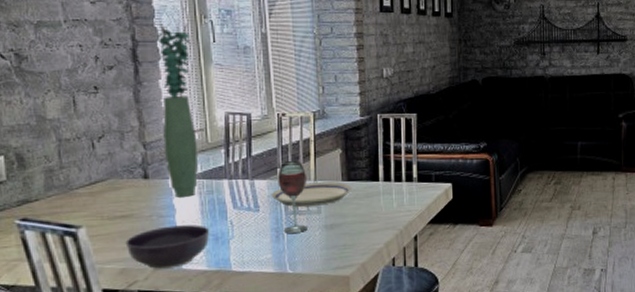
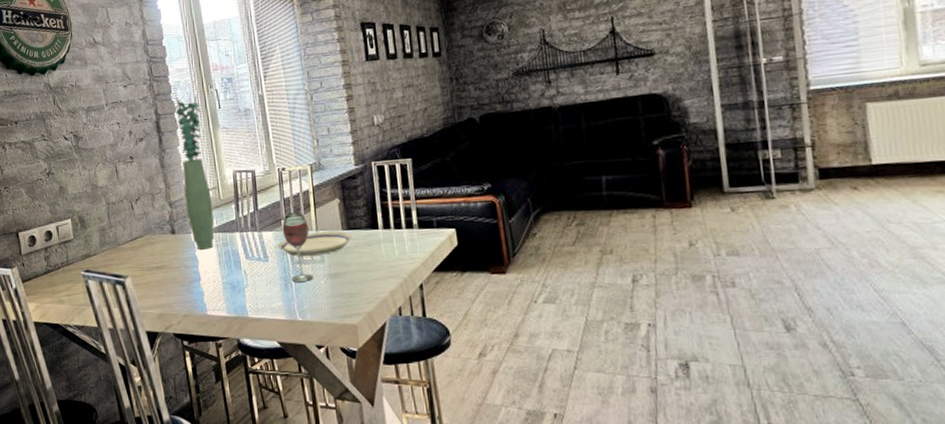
bowl: present [125,225,210,269] -> none [161,274,228,314]

